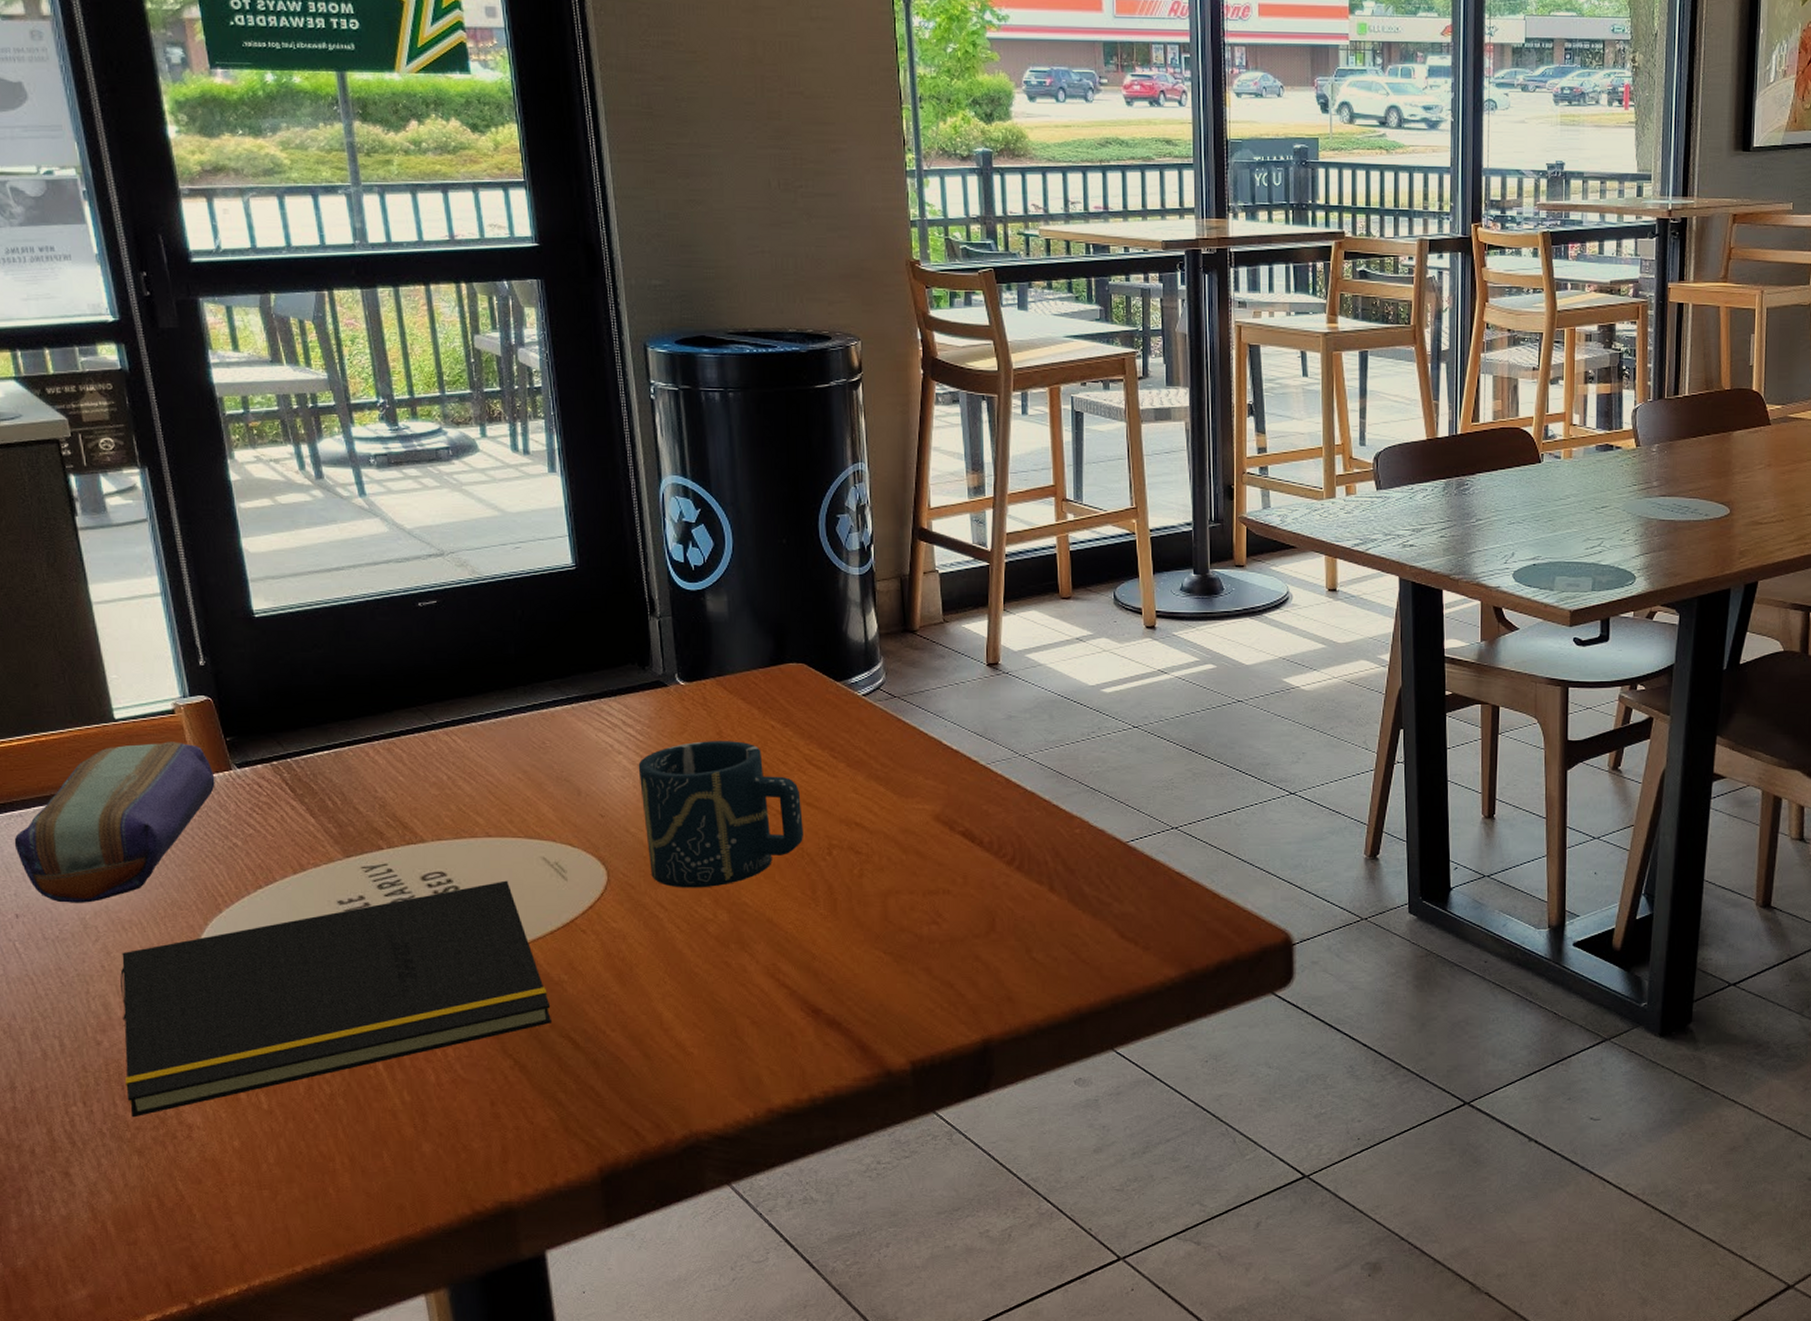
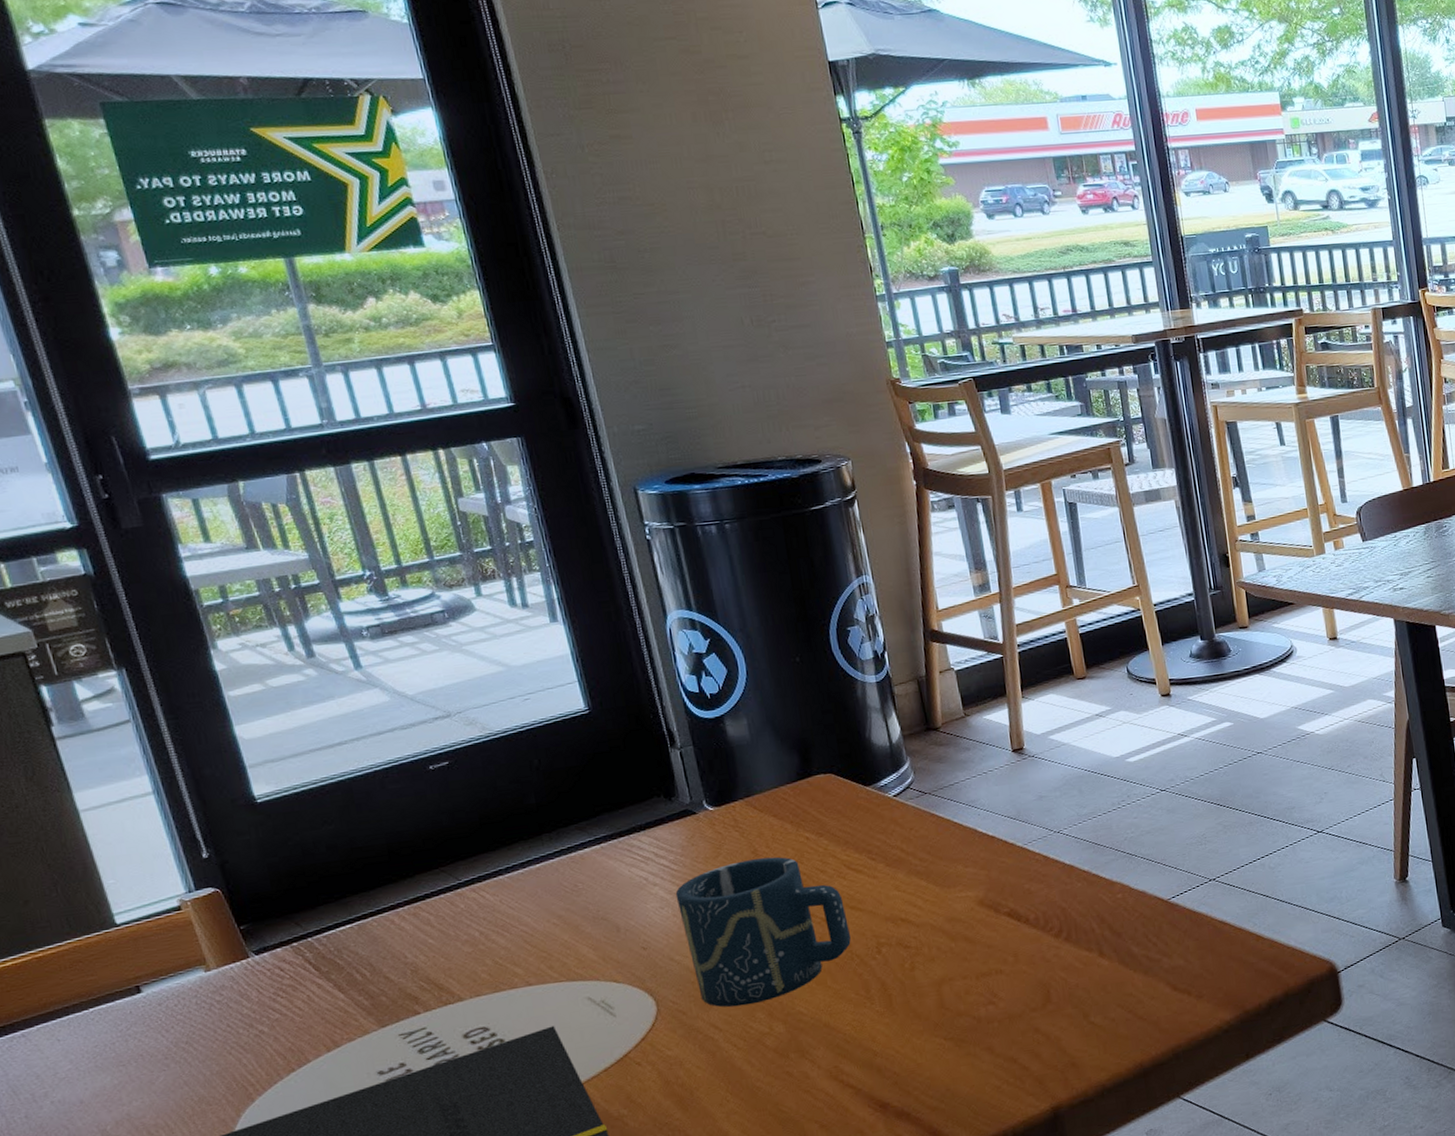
pencil case: present [14,742,215,903] -> none [18,937,233,1118]

